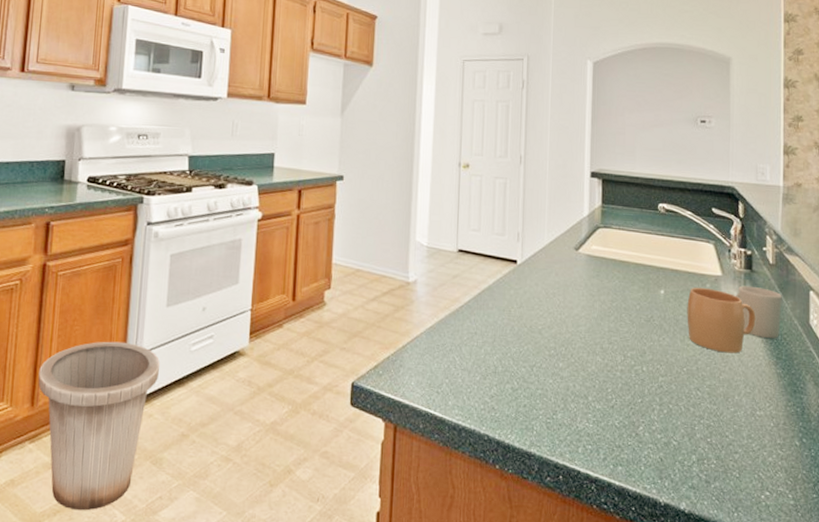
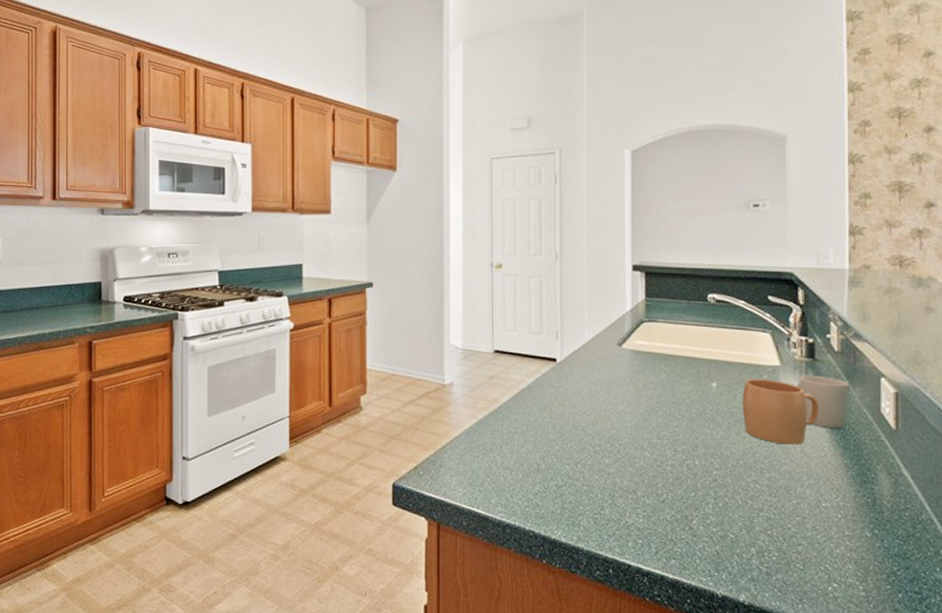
trash can: present [38,341,161,511] -> none [94,450,206,605]

